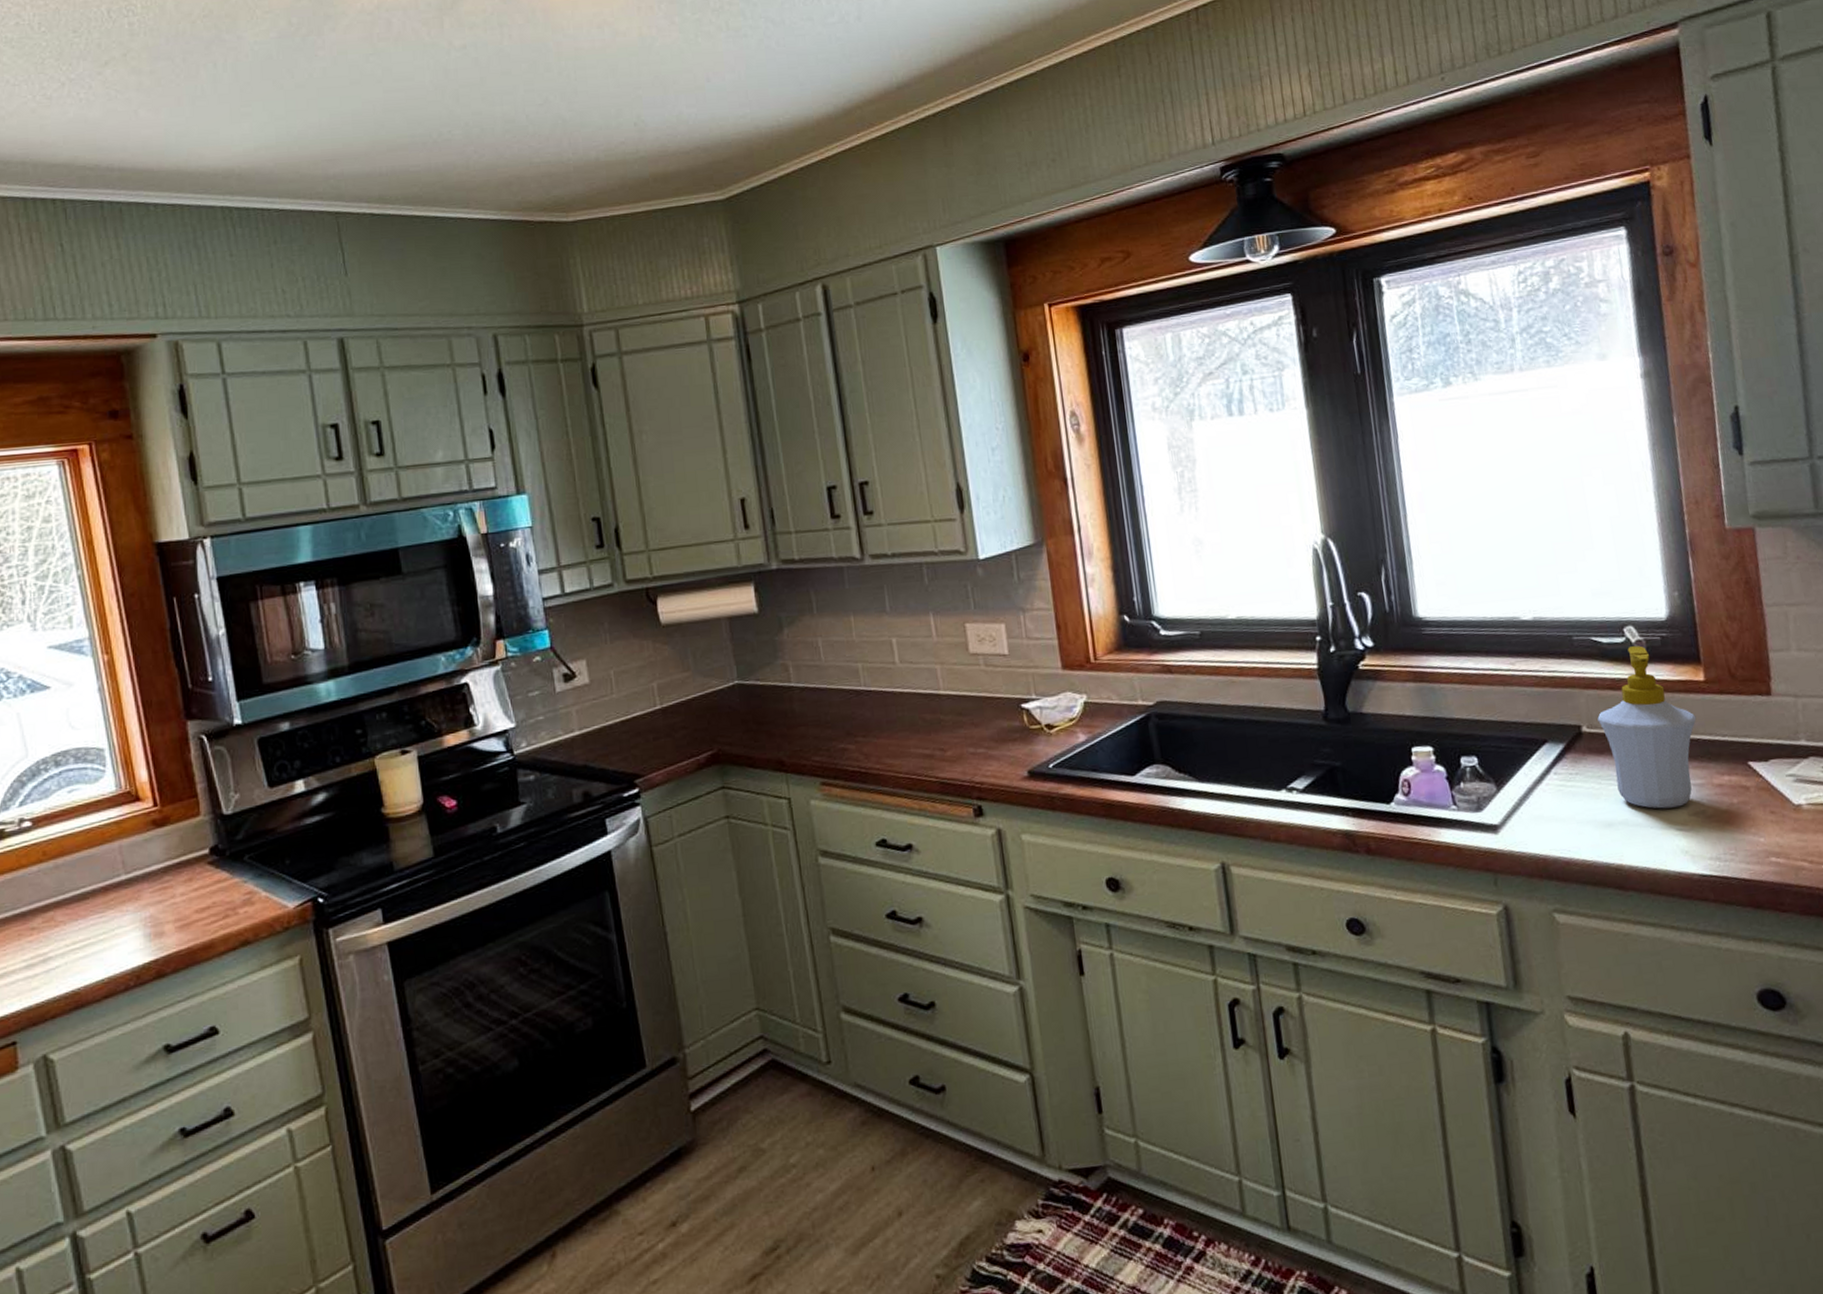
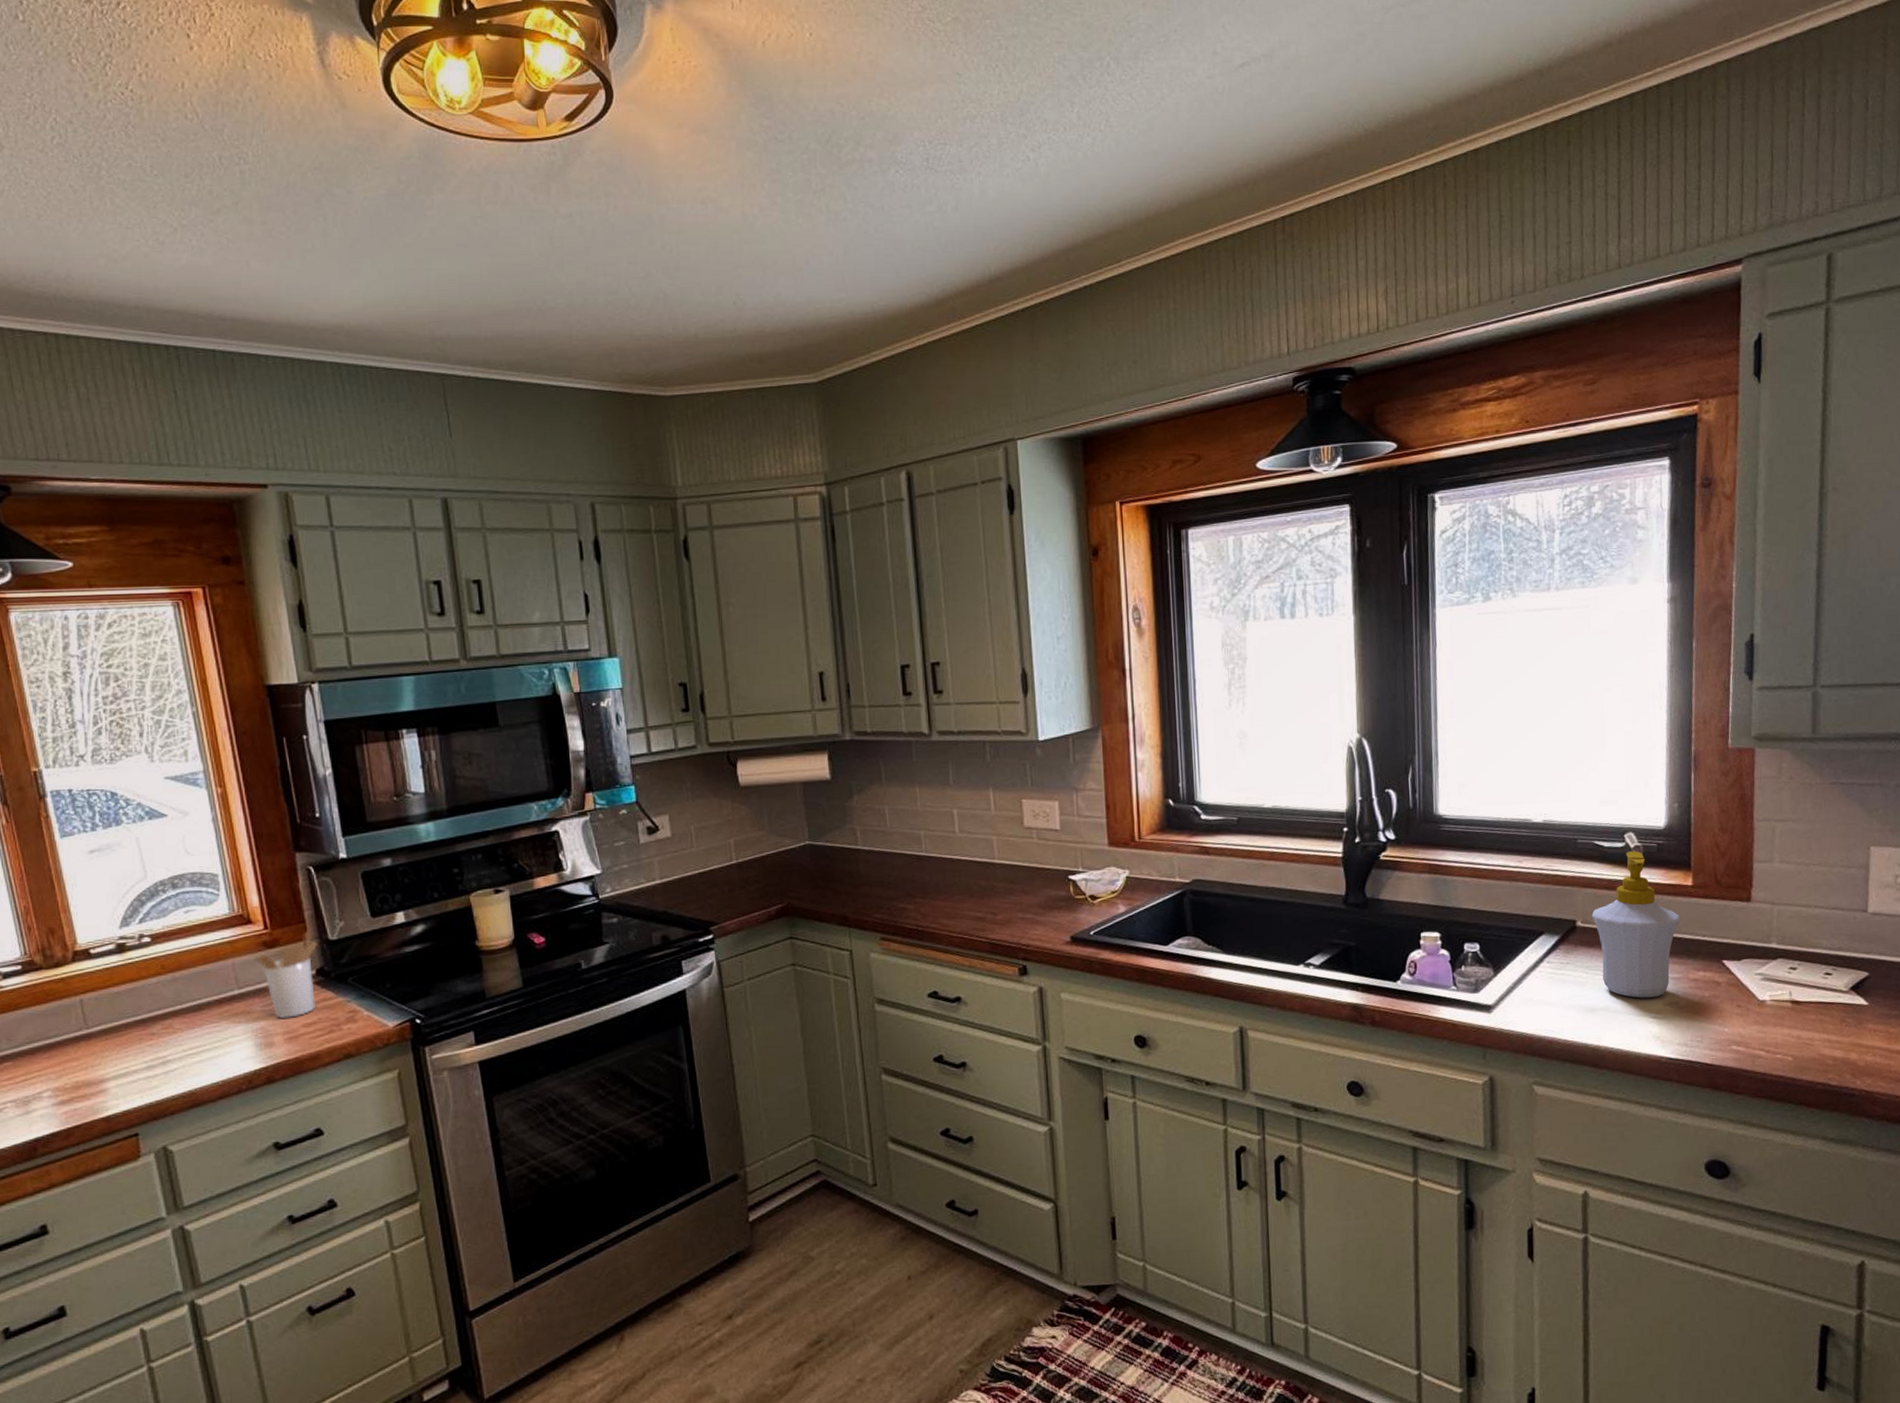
utensil holder: none [144,807,212,905] -> present [255,932,318,1019]

